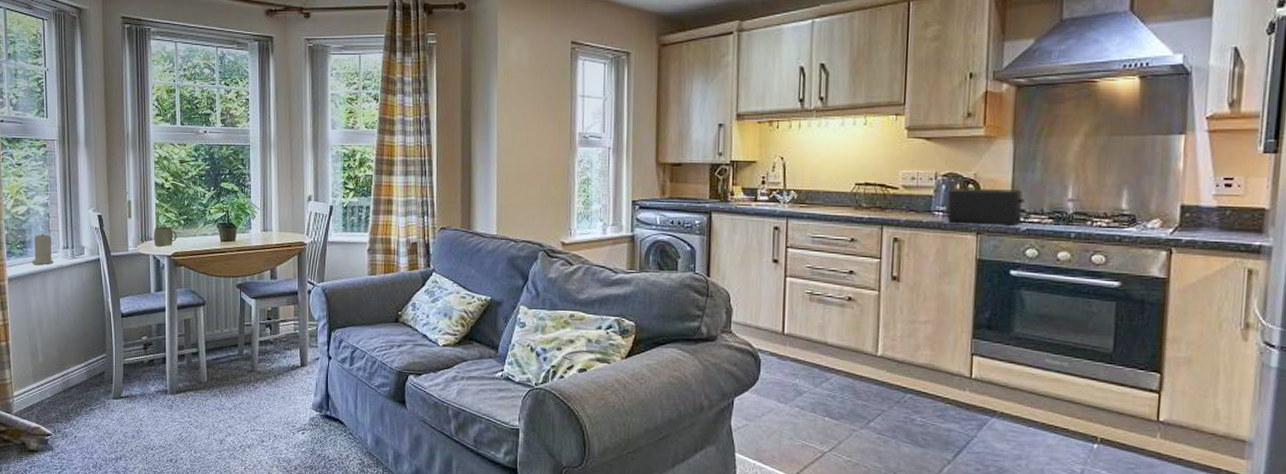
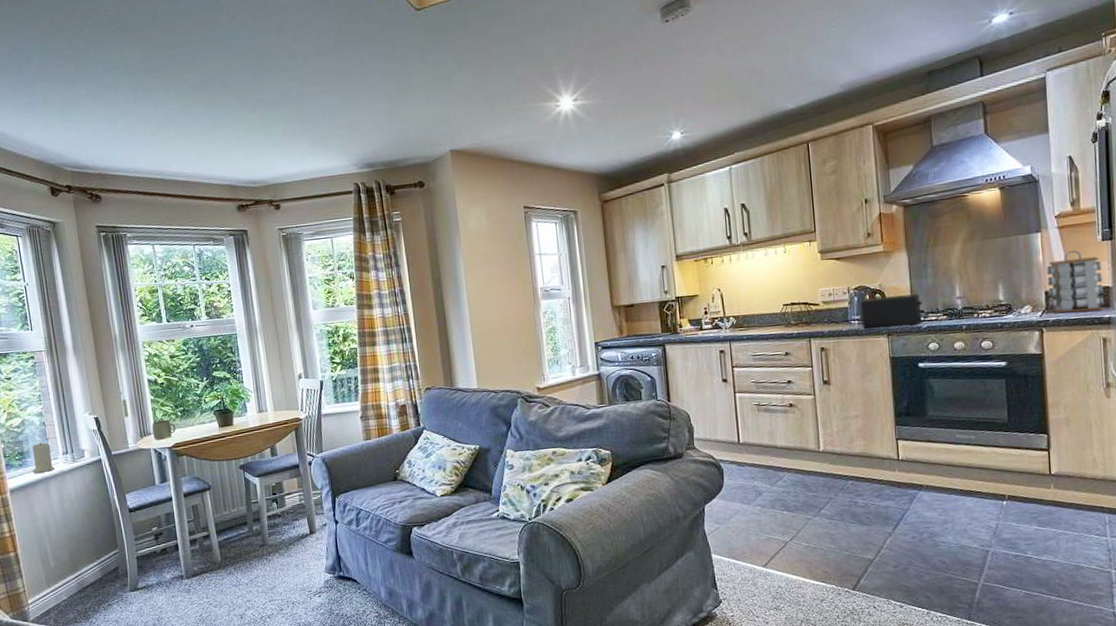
spice rack: none [1184,160,1259,236] -> present [1046,250,1104,314]

